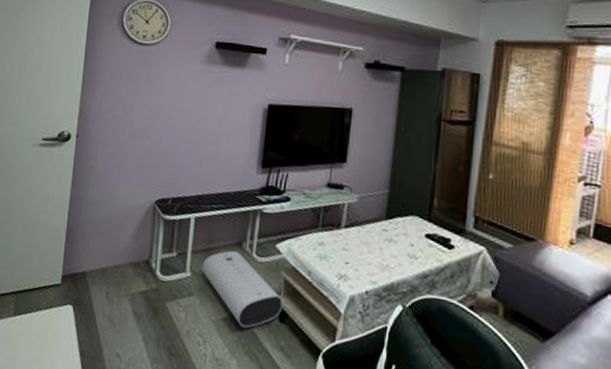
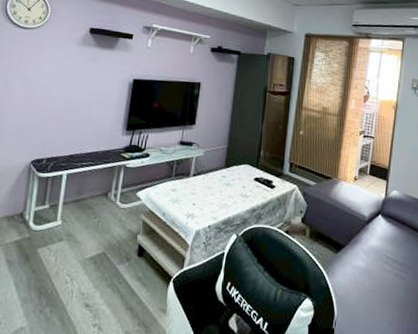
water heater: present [201,250,284,328] -> none [71,200,142,265]

